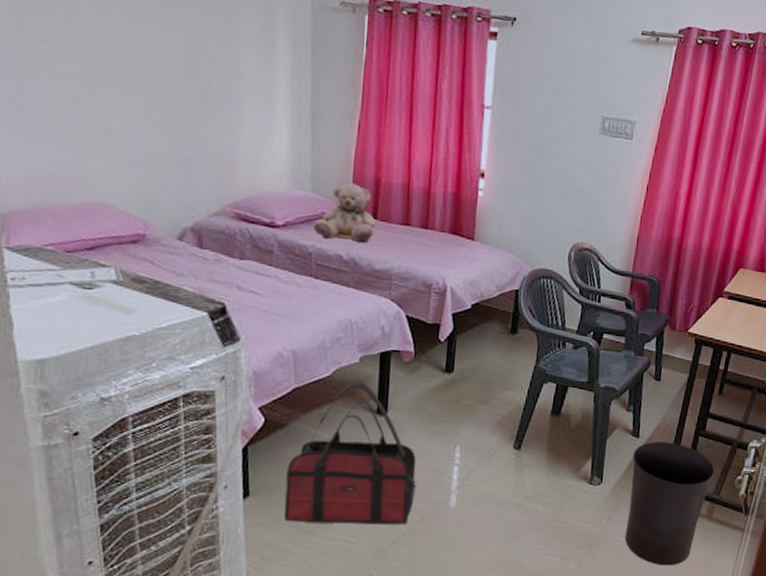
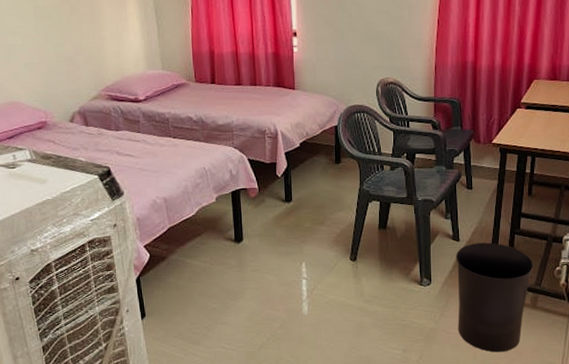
duffel bag: present [283,381,417,525] -> none [171,217,274,335]
teddy bear: present [313,182,376,243] -> none [167,57,215,105]

